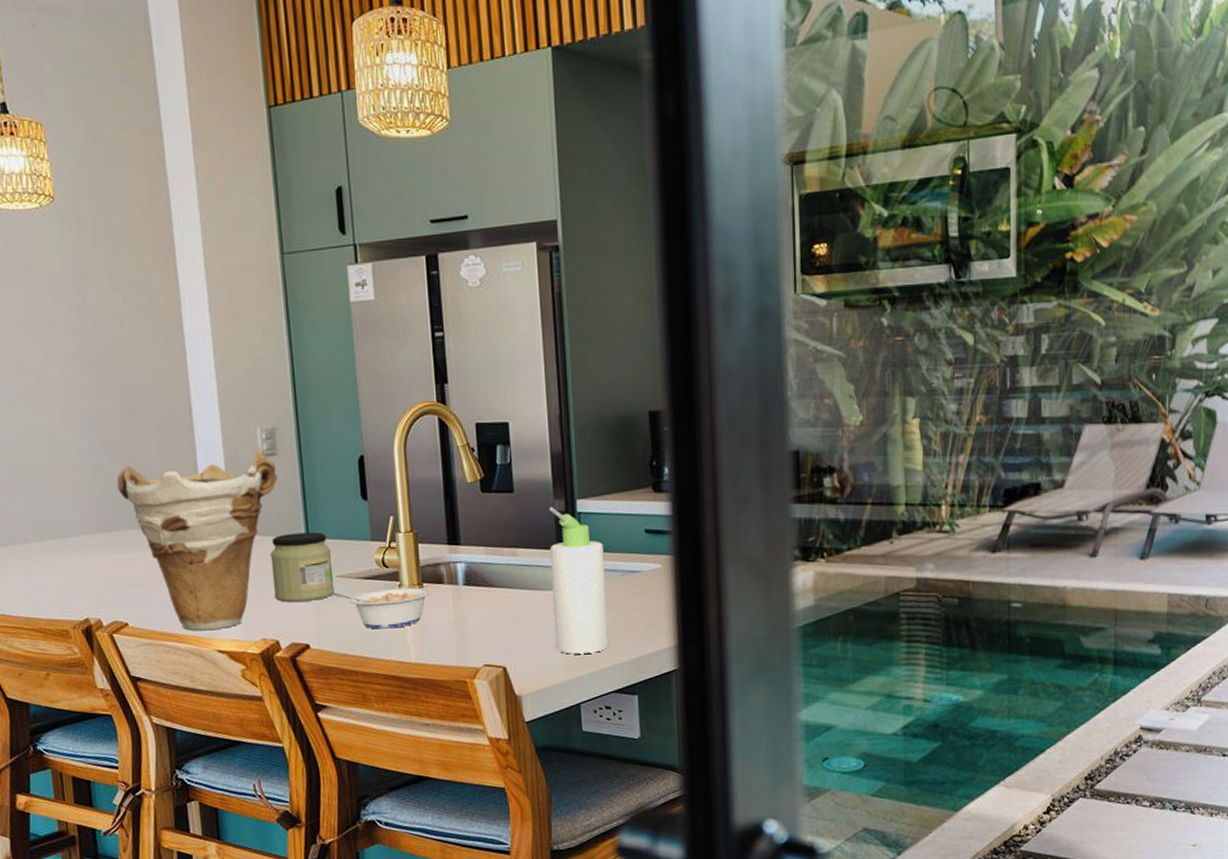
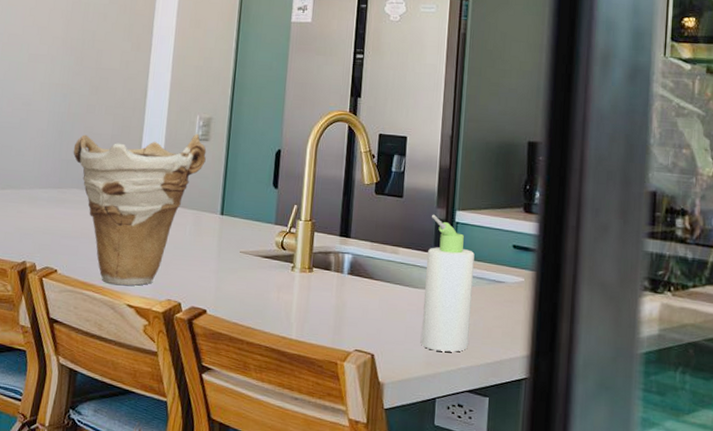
jar: present [270,532,334,602] -> none [185,209,240,271]
legume: present [332,587,431,630] -> none [233,266,319,306]

